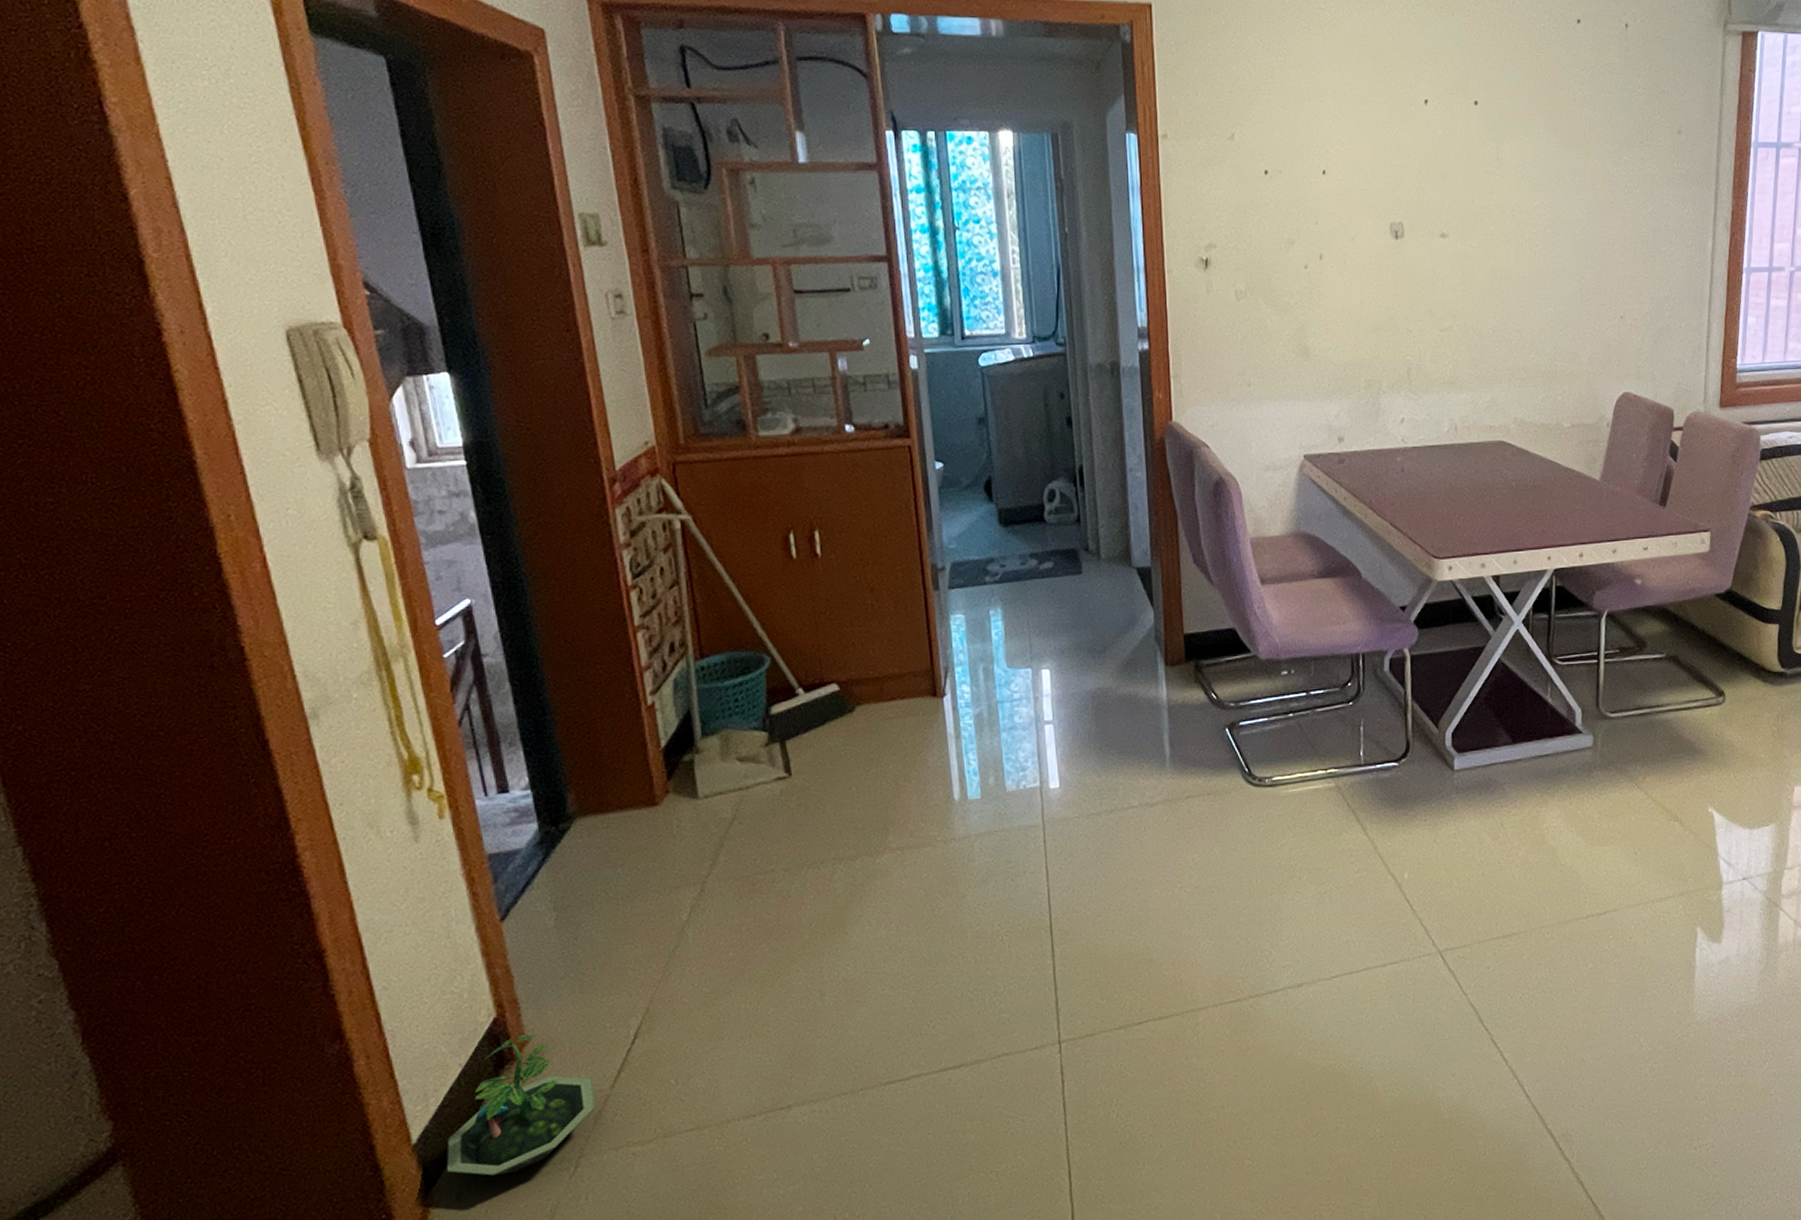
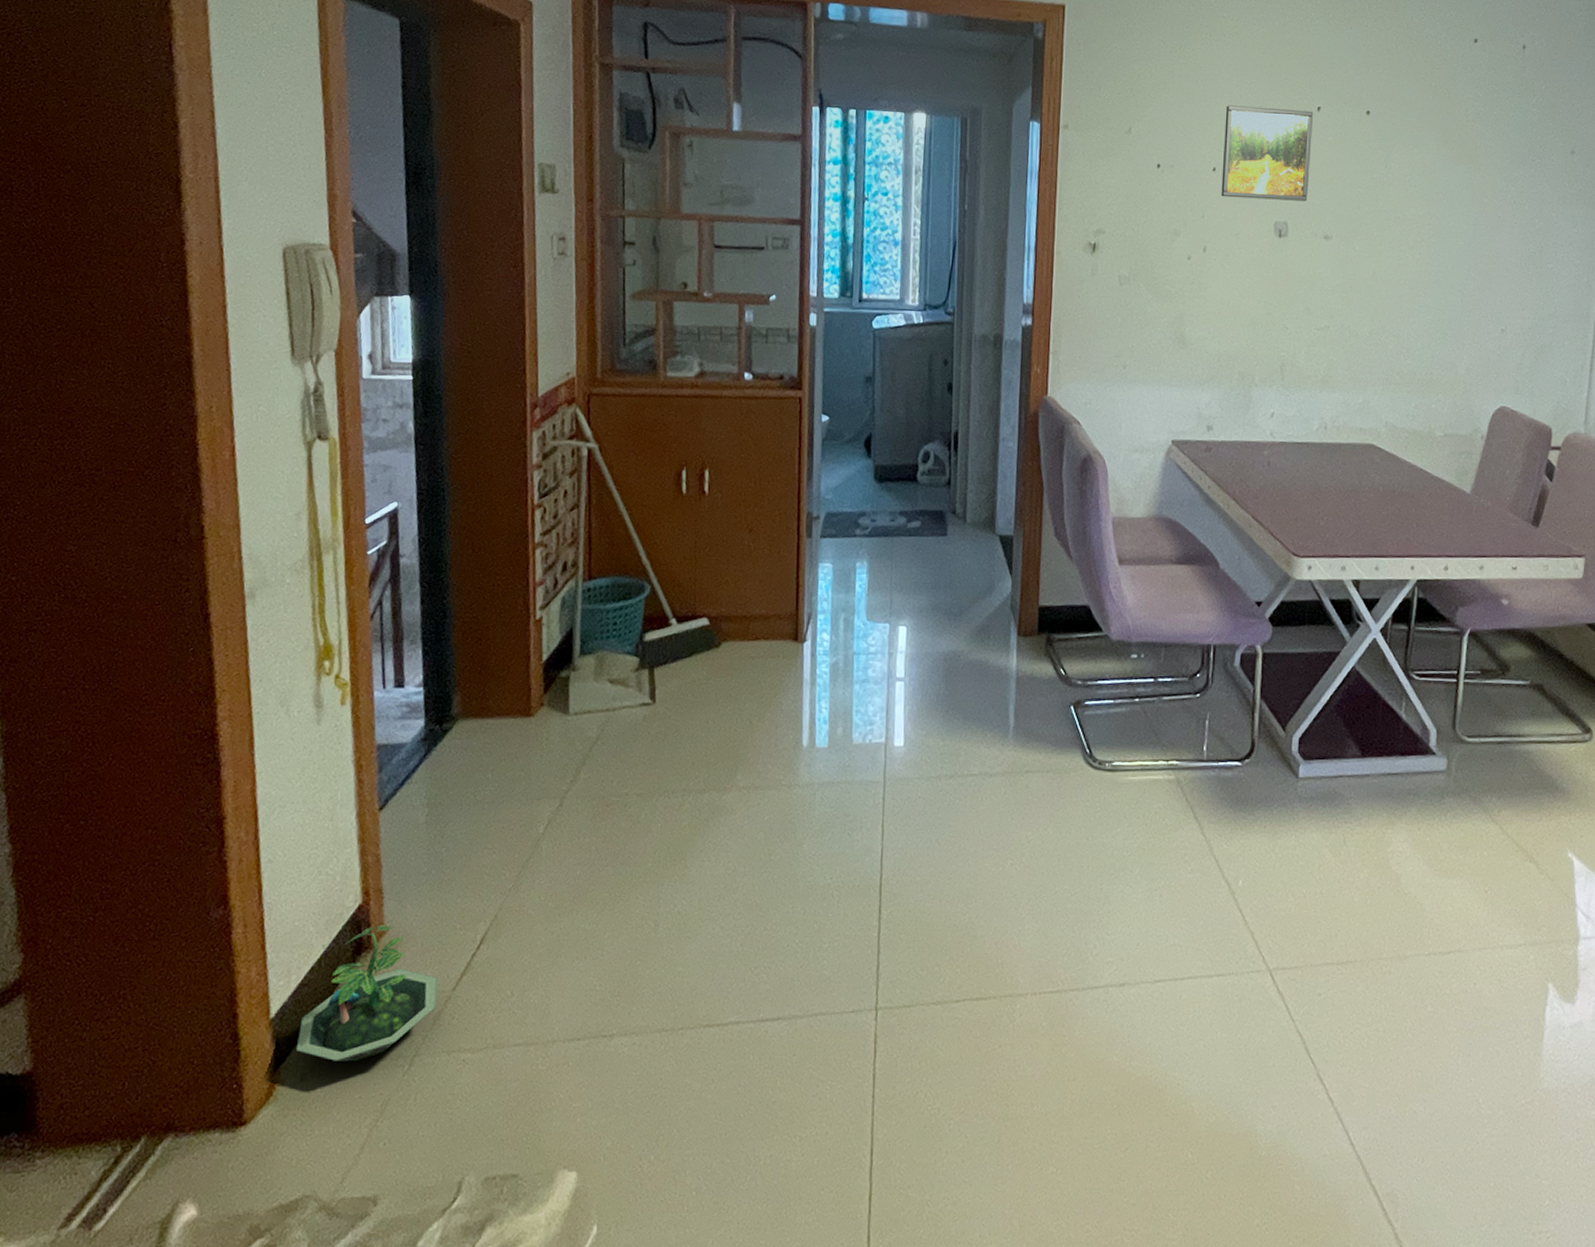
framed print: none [1331,103,1422,201] -> present [1221,105,1314,201]

